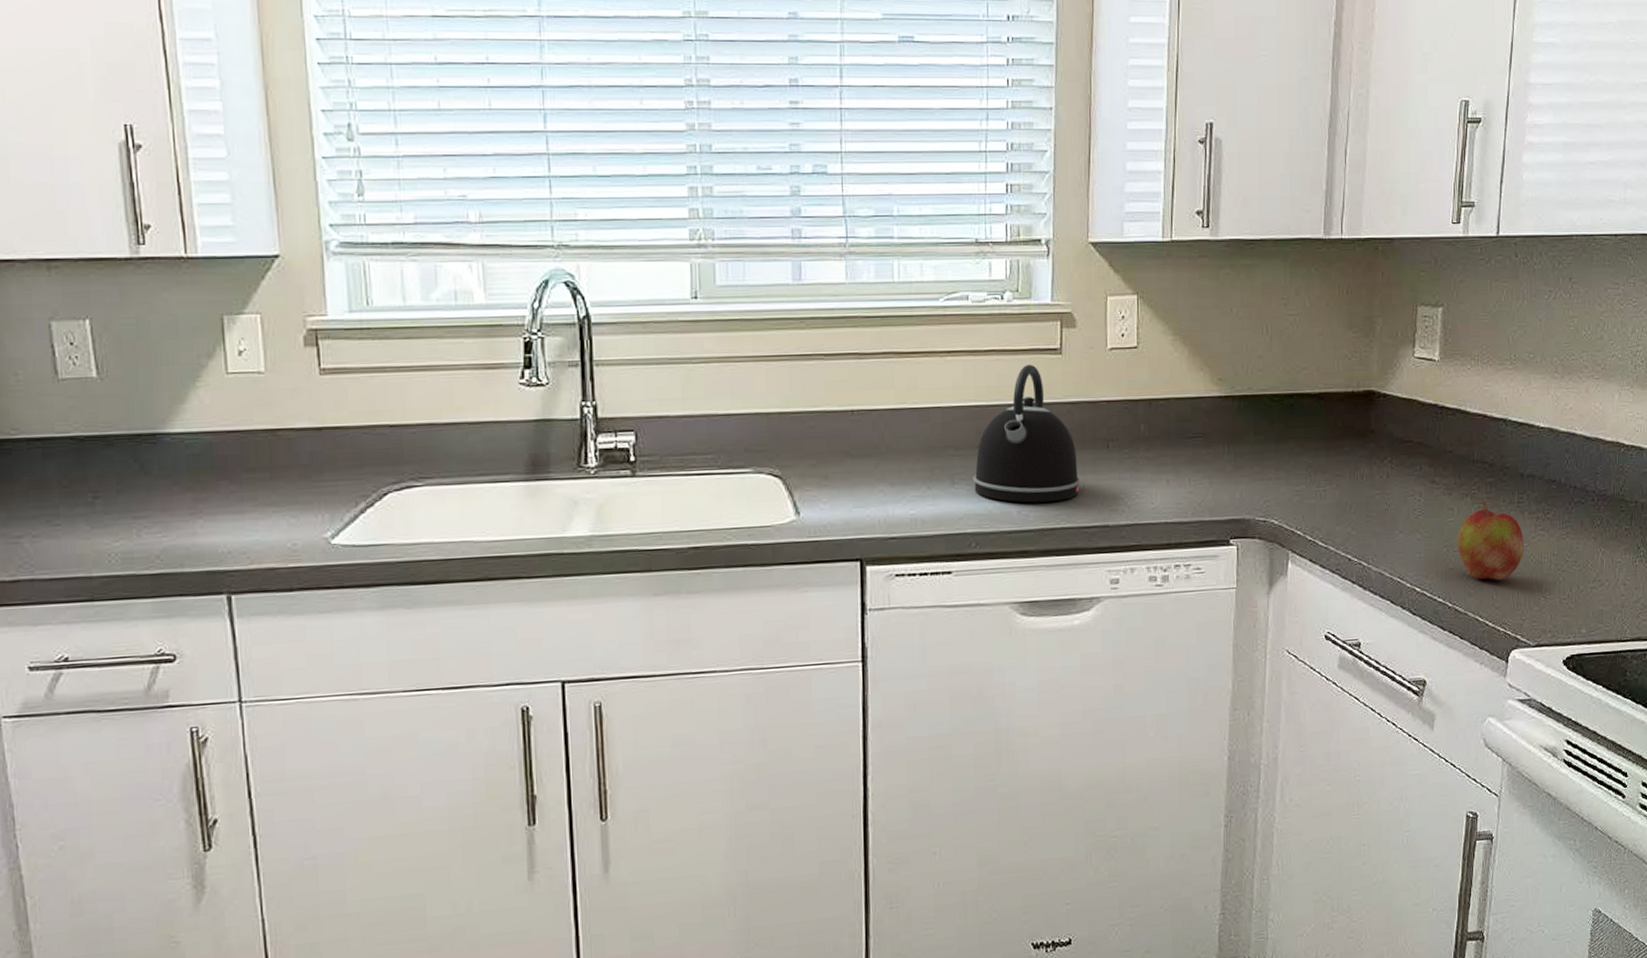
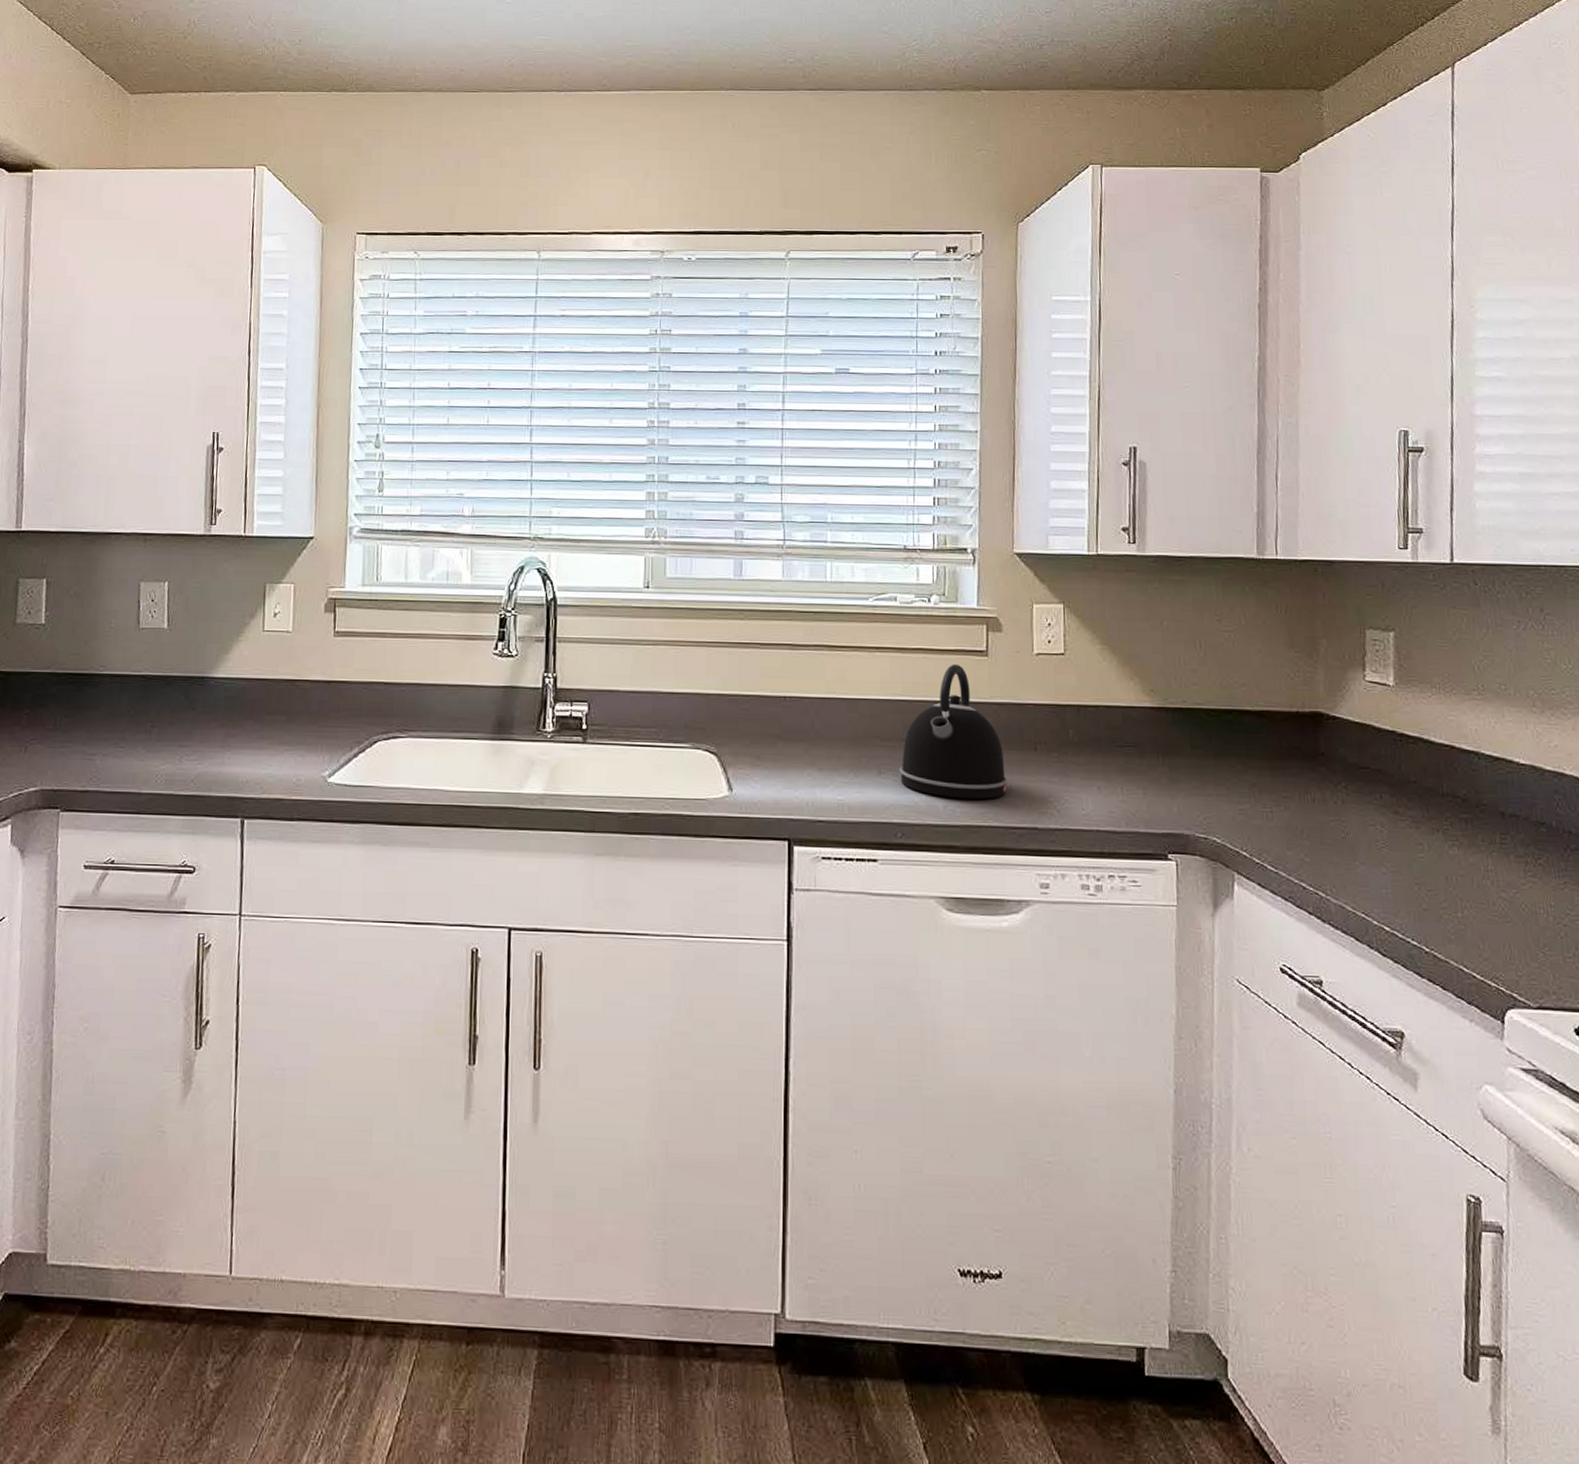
apple: present [1457,499,1524,581] -> none [1430,836,1514,929]

